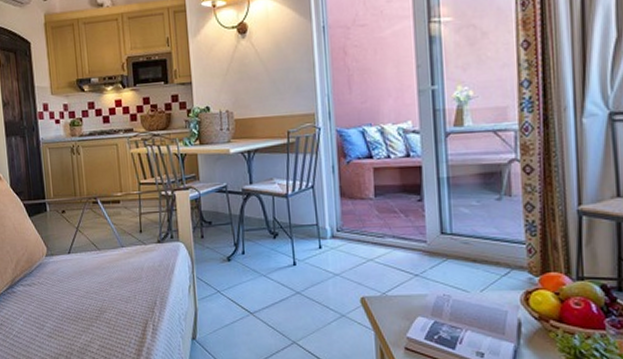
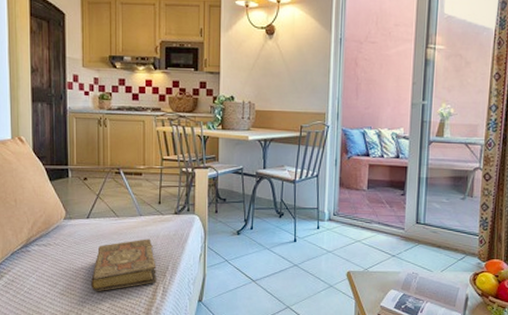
book: none [78,272,145,333] -> present [91,239,156,292]

